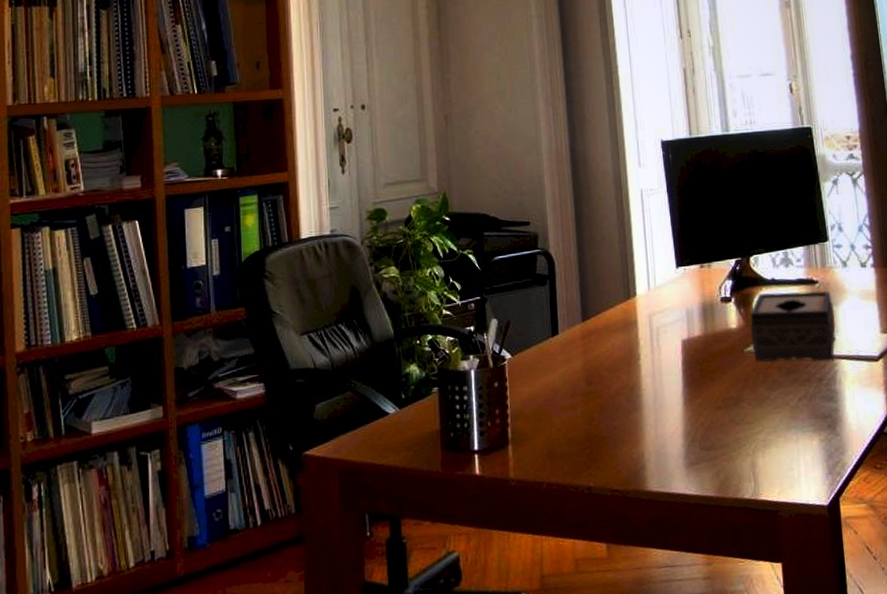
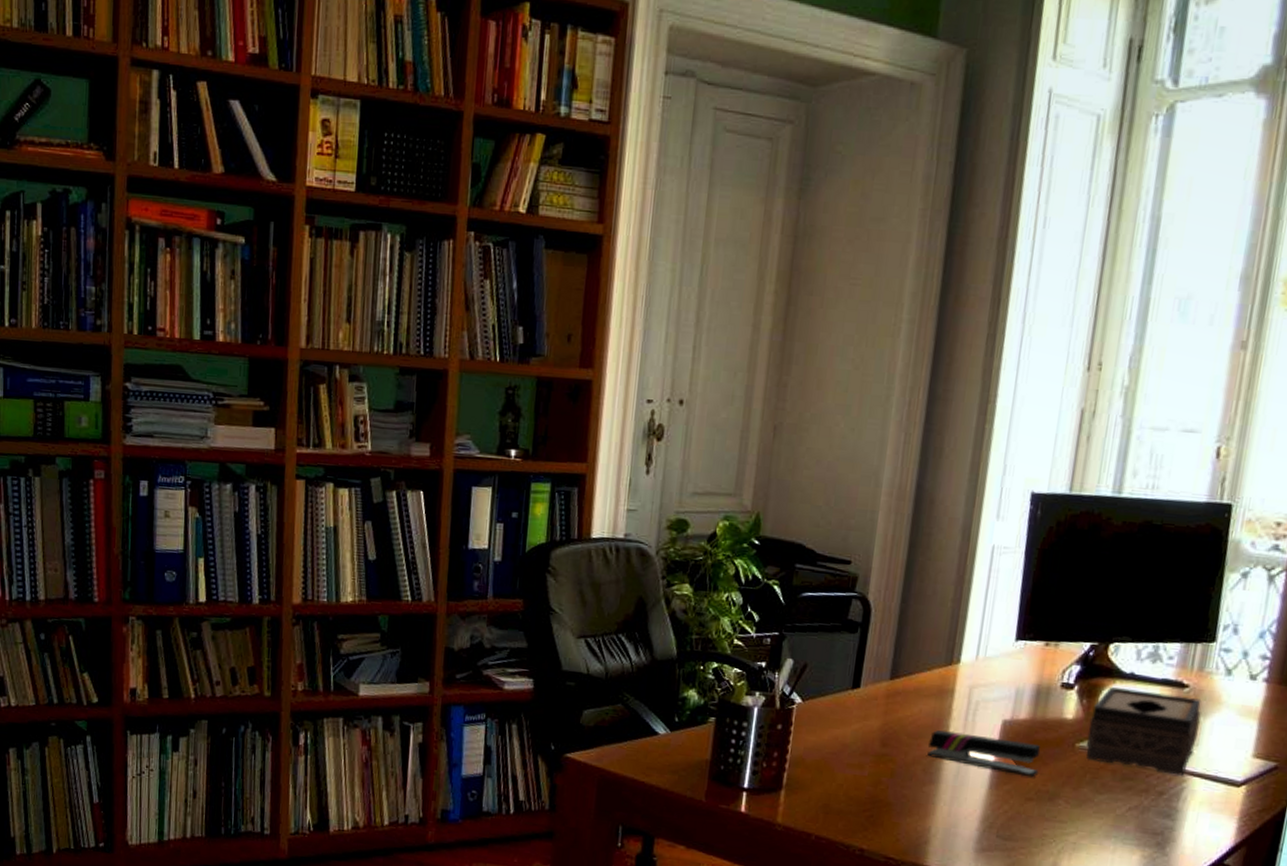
stapler: none [626,356,721,388] -> present [927,730,1041,778]

